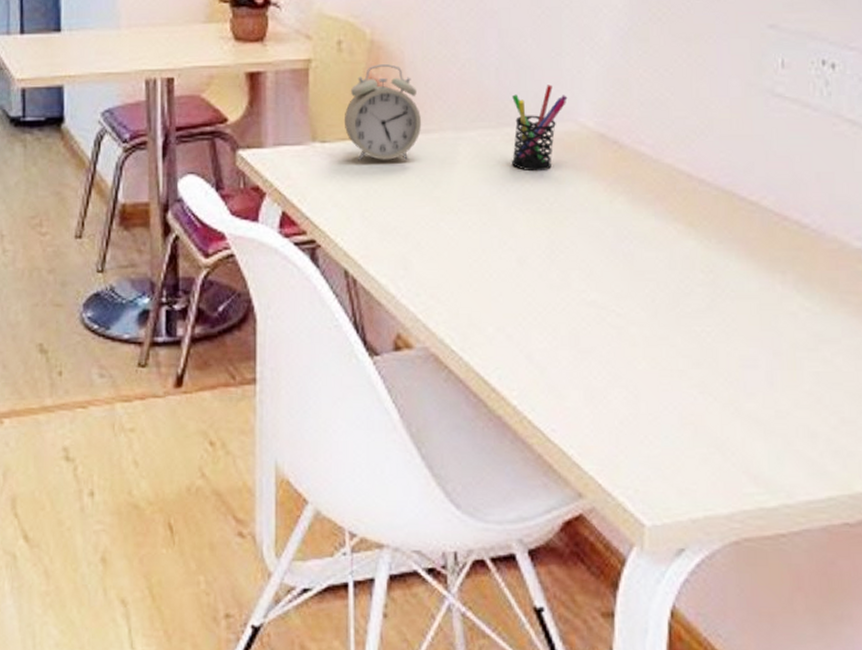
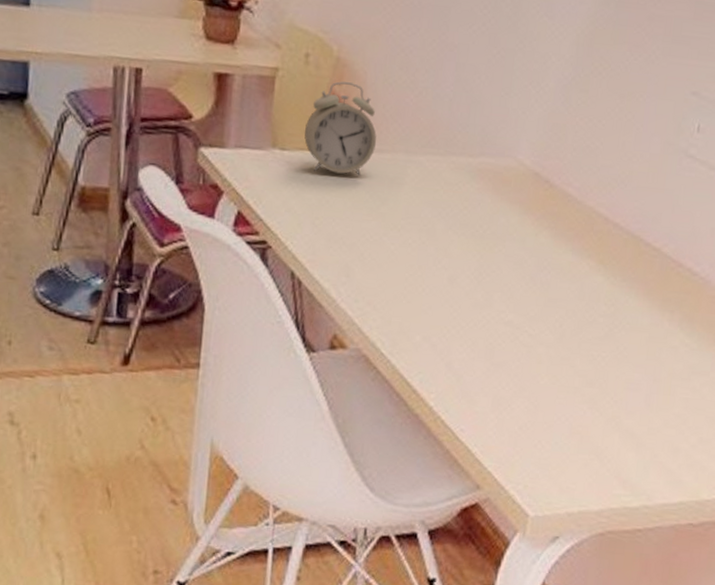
pen holder: present [512,84,568,172] -> none [454,121,511,201]

